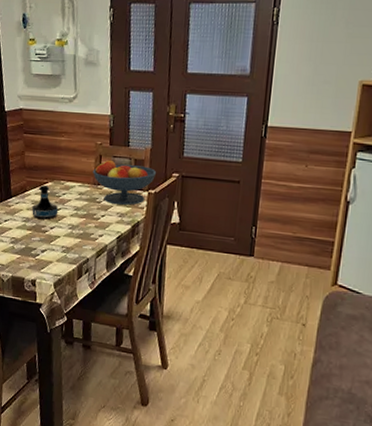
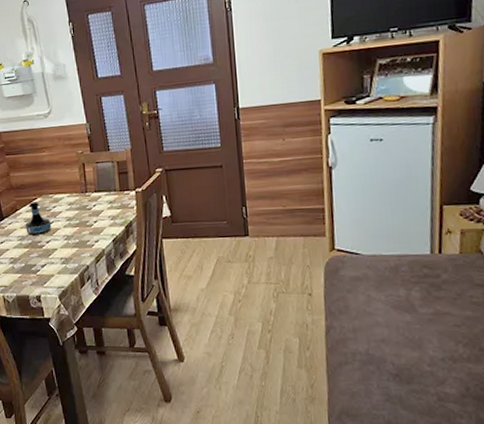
fruit bowl: present [93,160,157,205] -> none [78,166,141,208]

